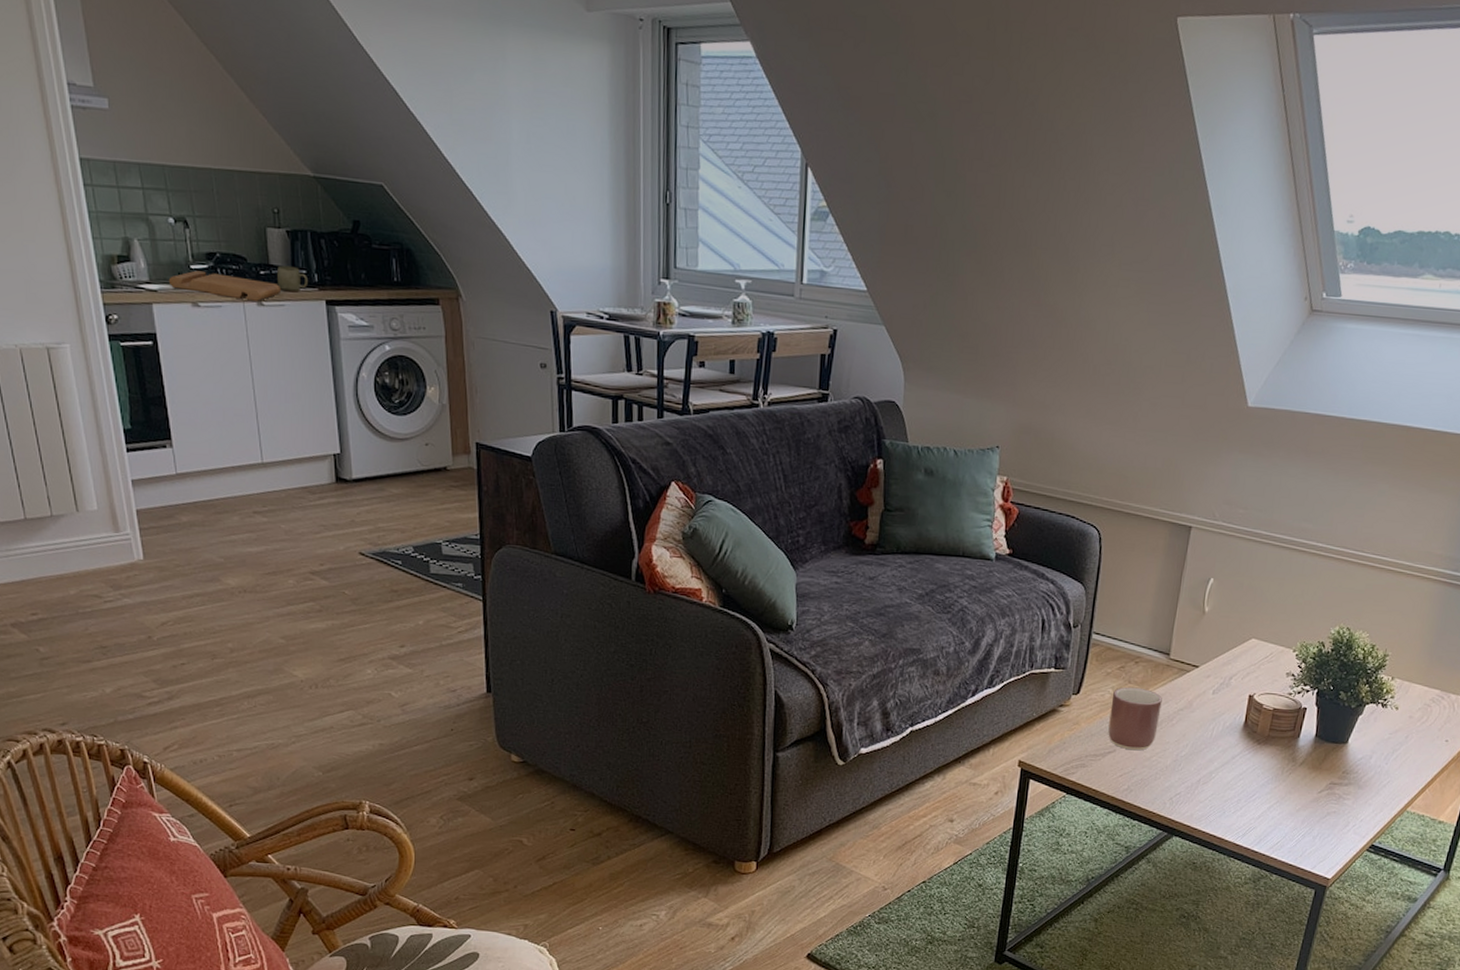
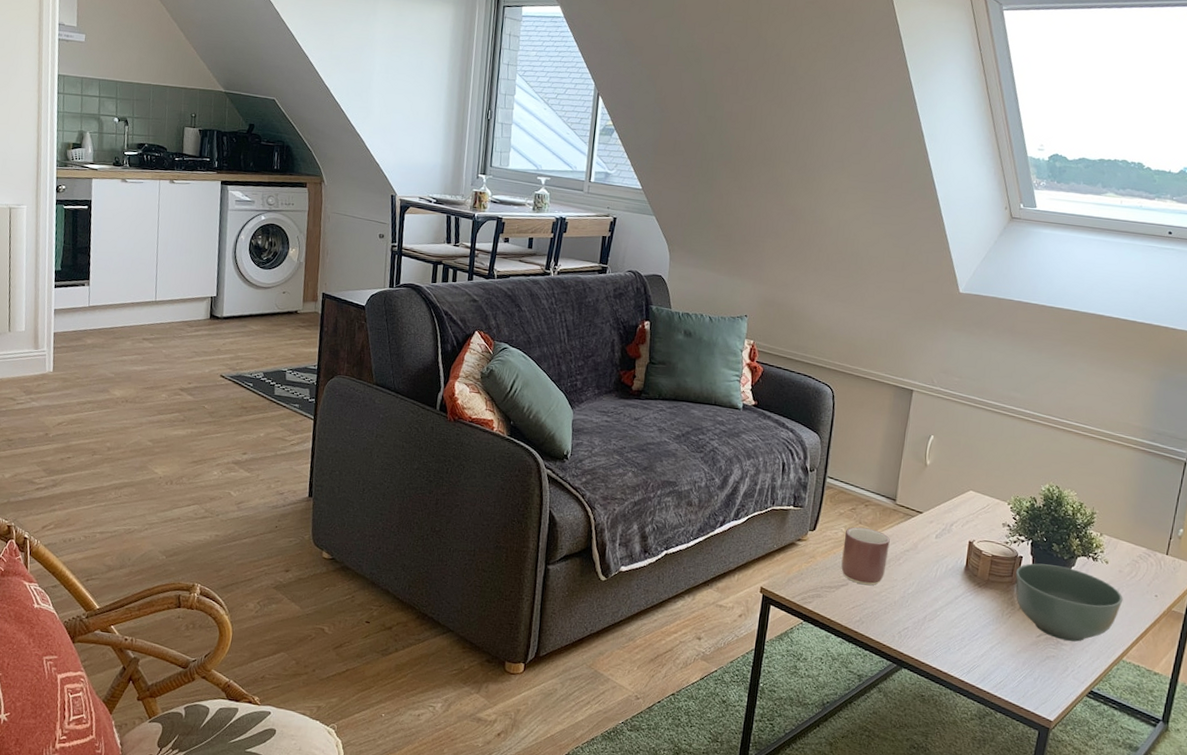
cutting board: present [168,270,282,301] -> none [107,155,189,180]
mug: present [277,265,309,294] -> none [187,154,211,175]
bowl: none [1297,714,1412,795] -> present [1015,563,1123,642]

